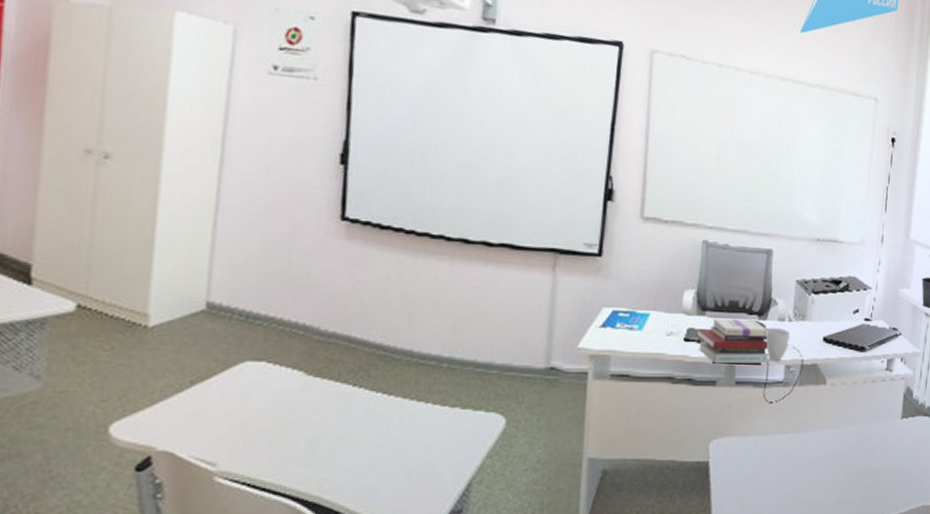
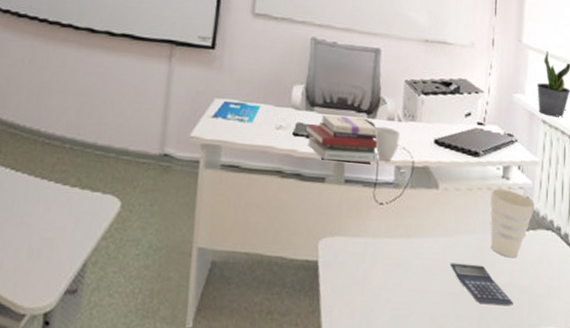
calculator: none [834,453,892,487] -> present [449,262,513,305]
cup: none [872,380,916,444] -> present [490,188,536,258]

